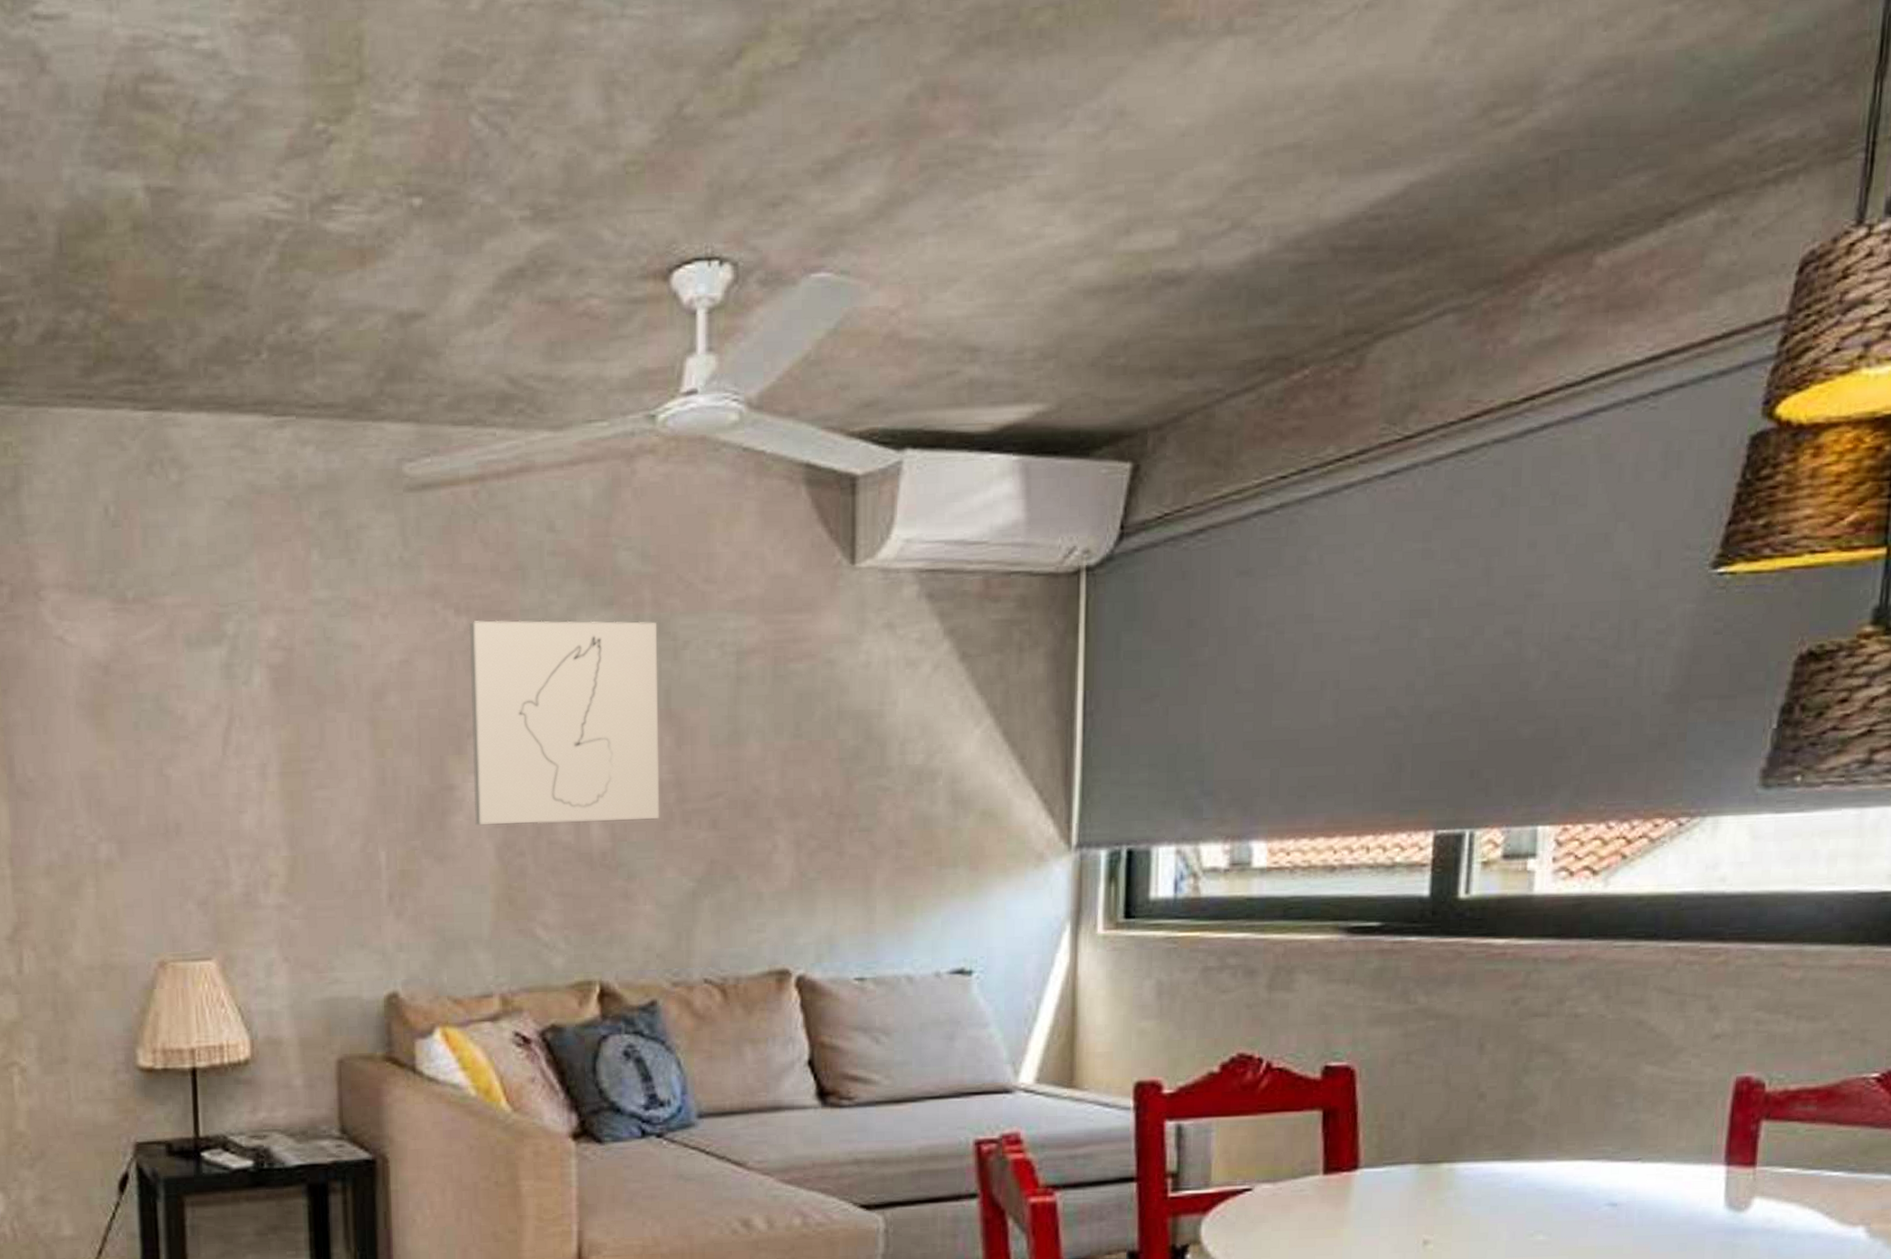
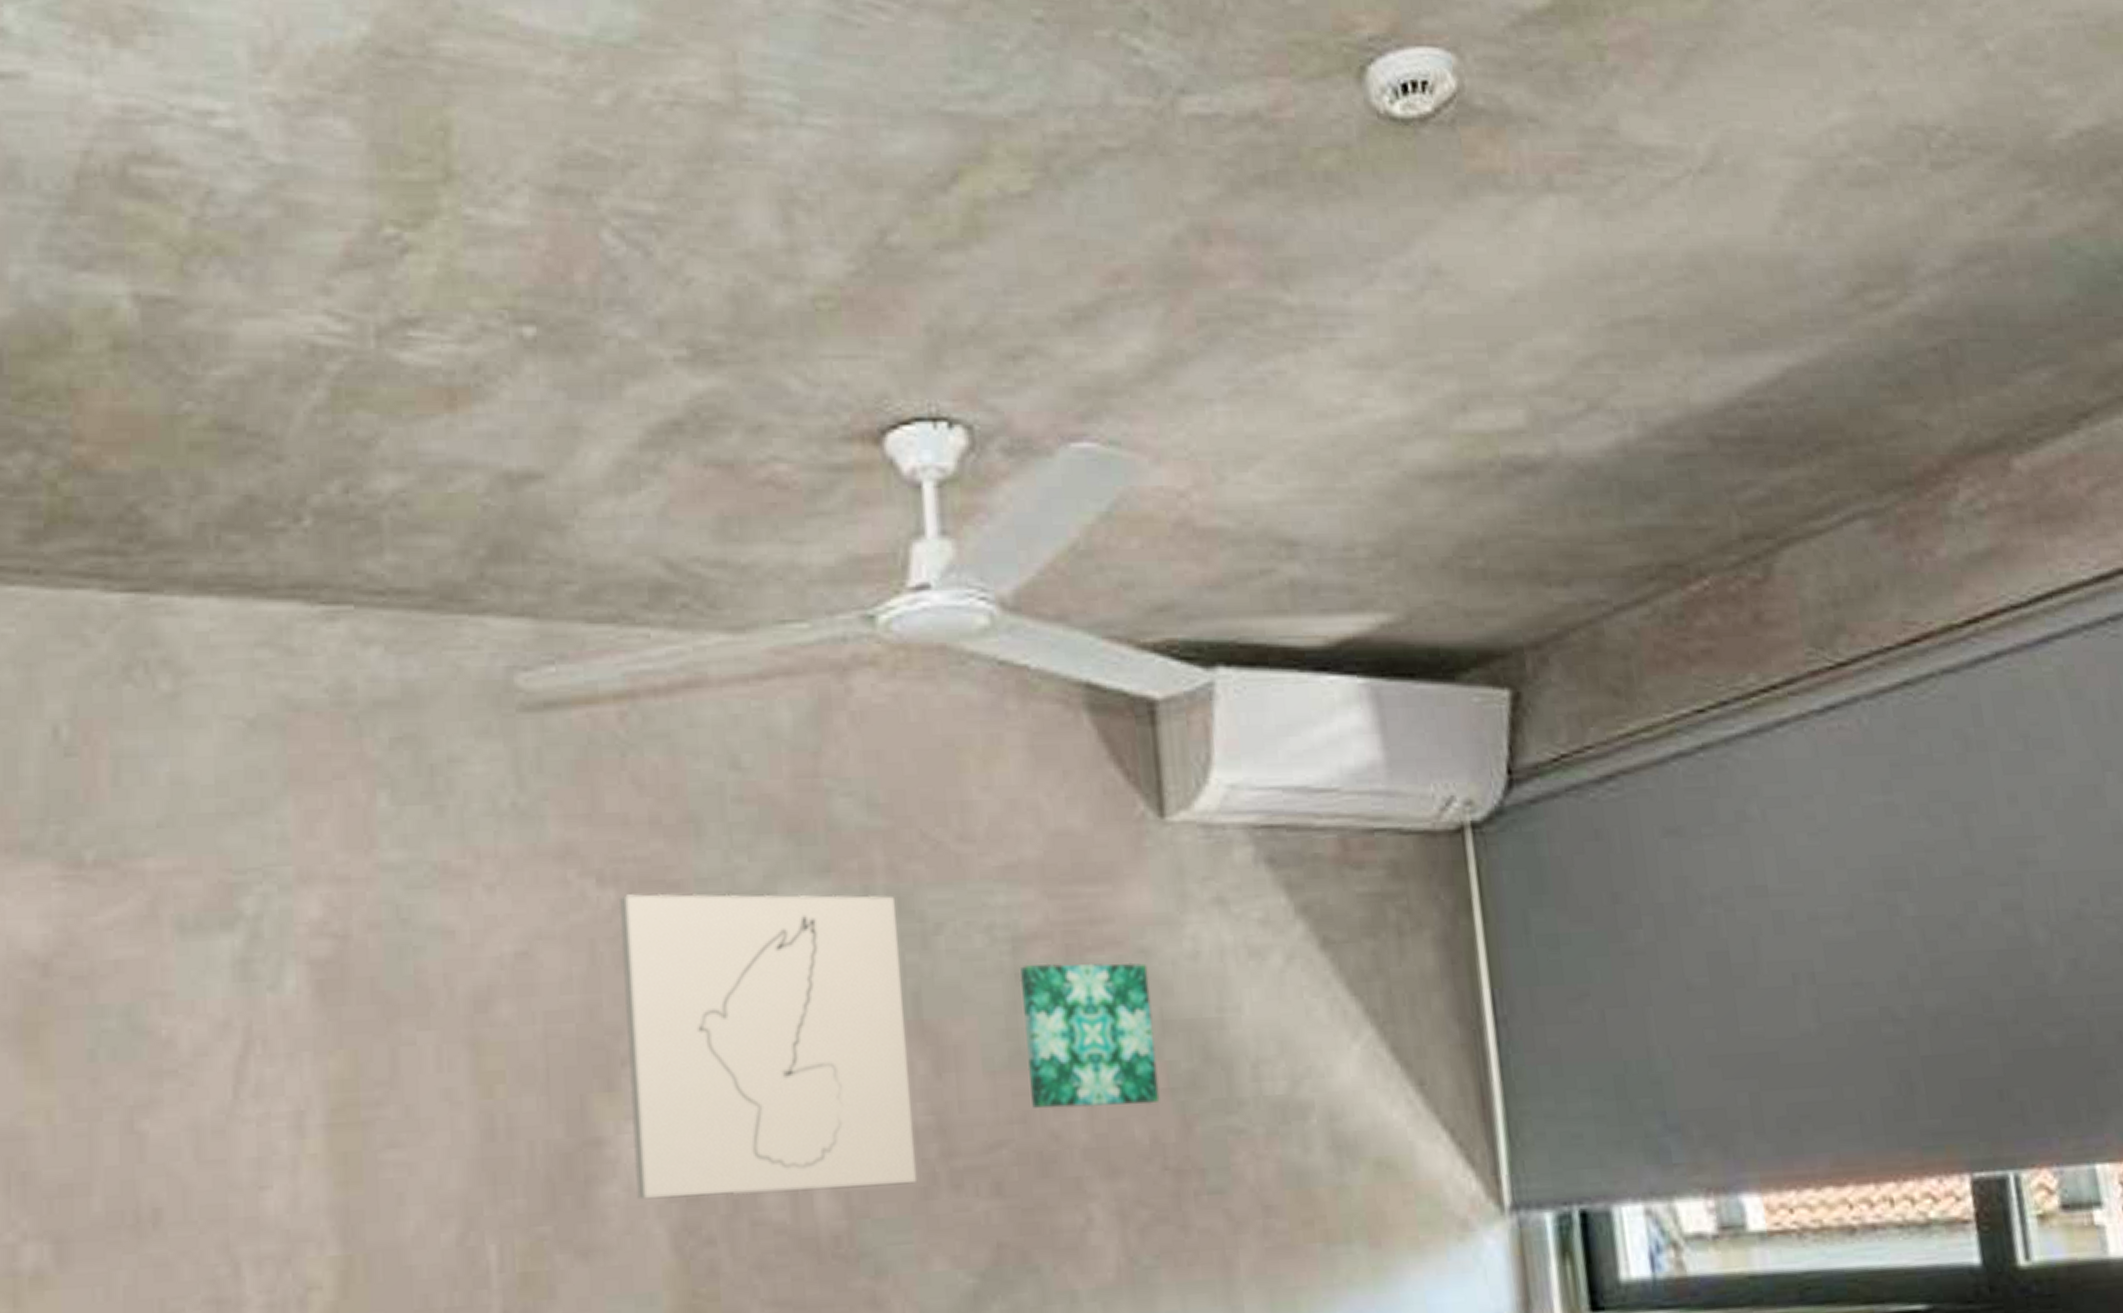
wall art: none [740,670,832,771] -> present [1020,962,1160,1109]

